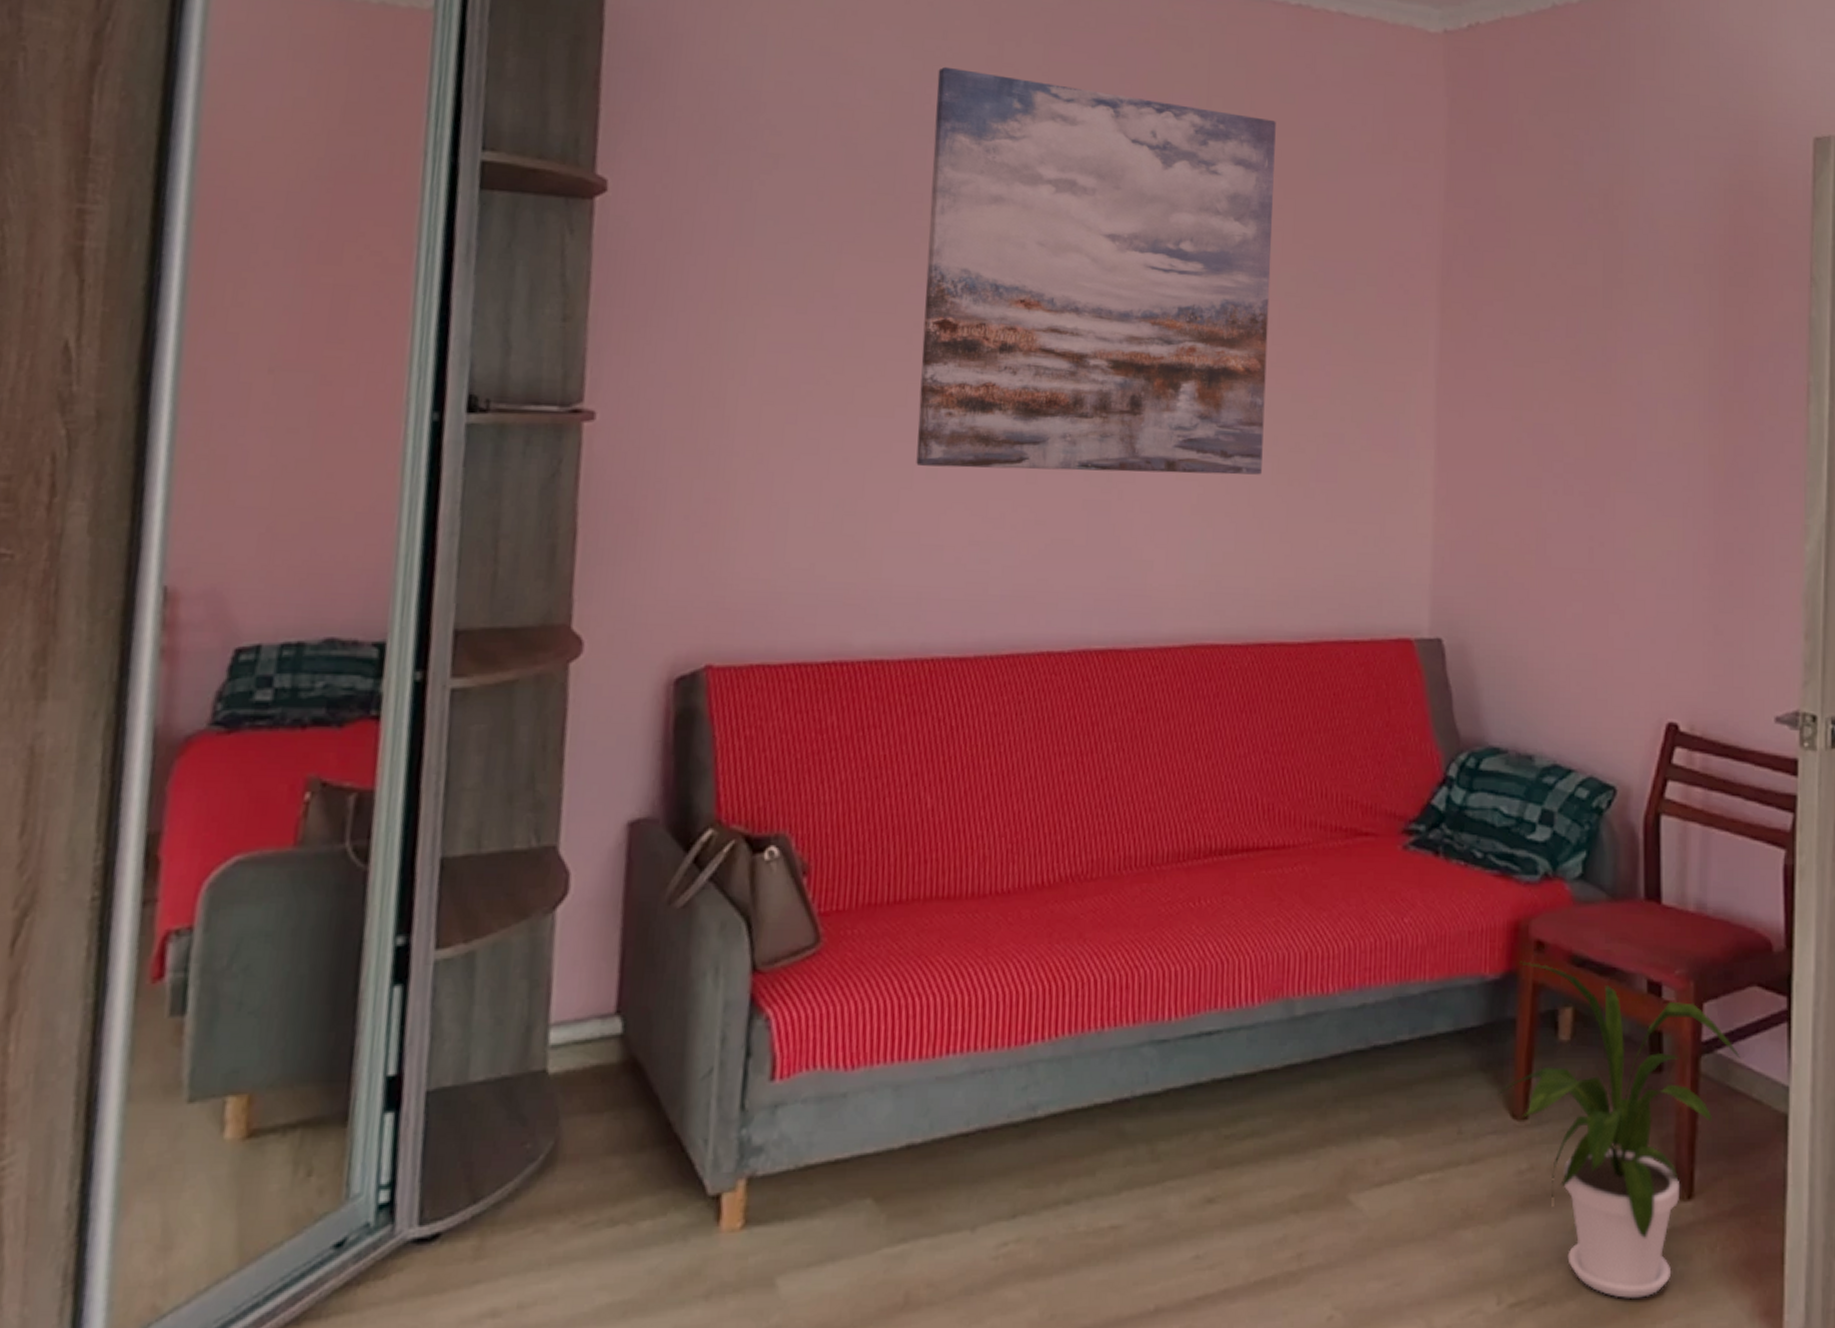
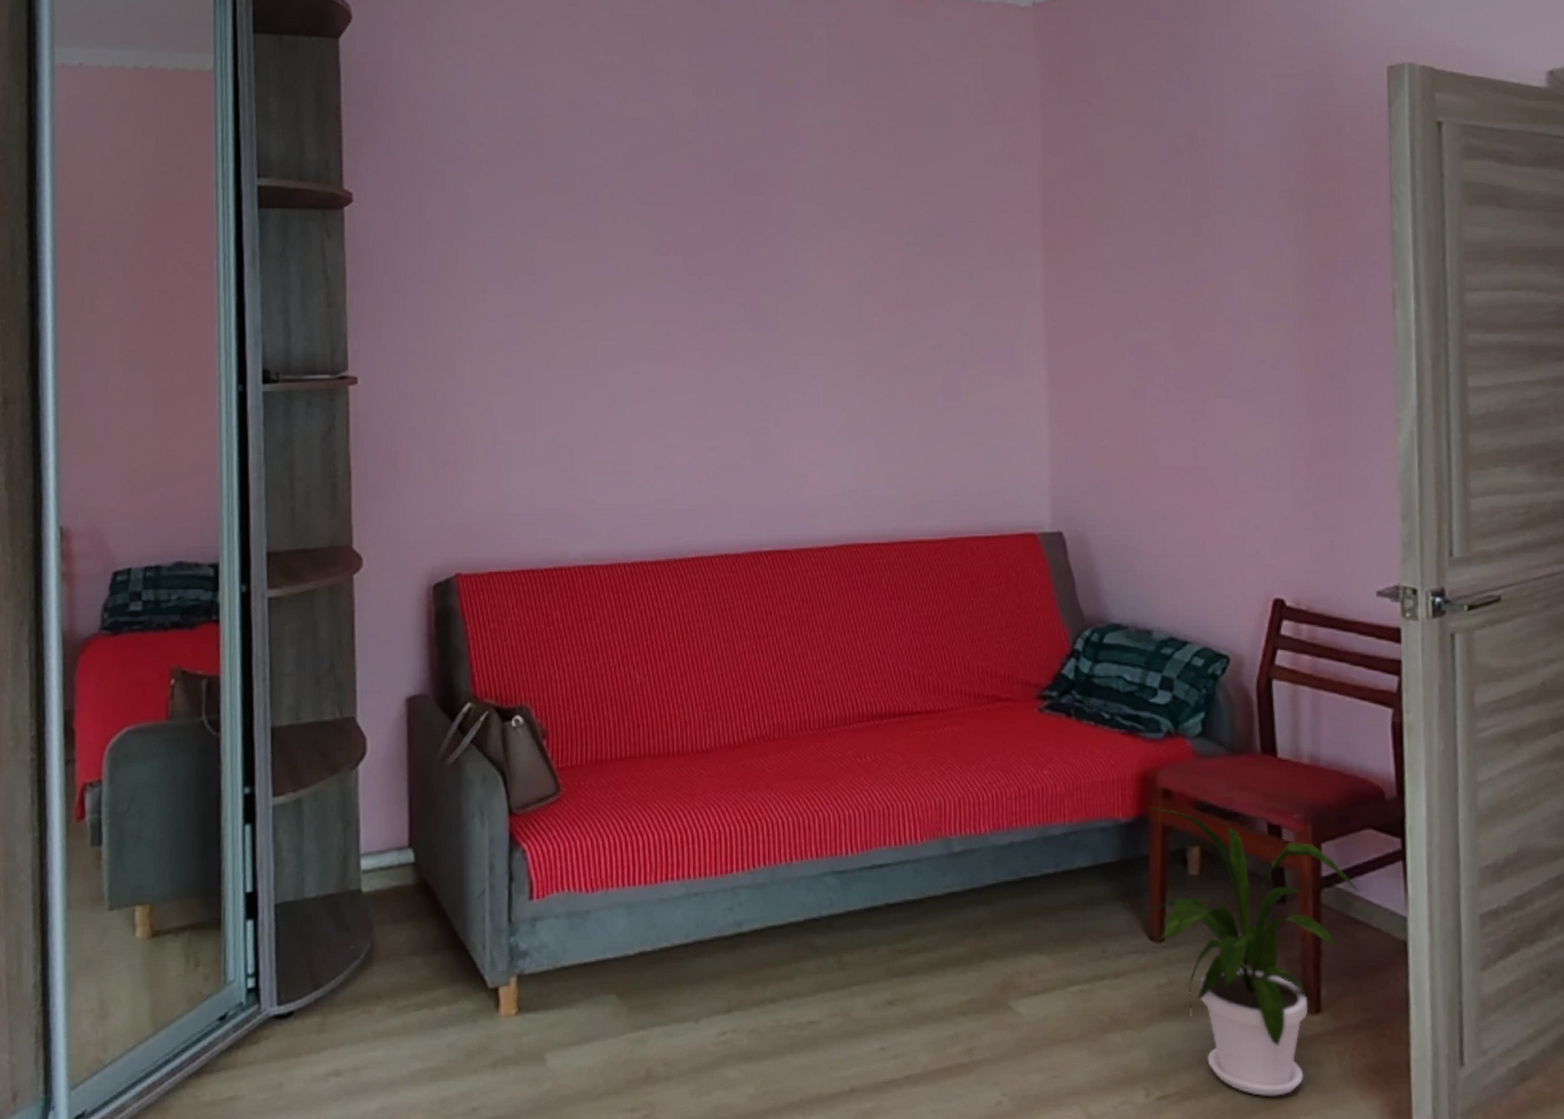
wall art: present [916,66,1276,475] -> none [603,77,895,406]

